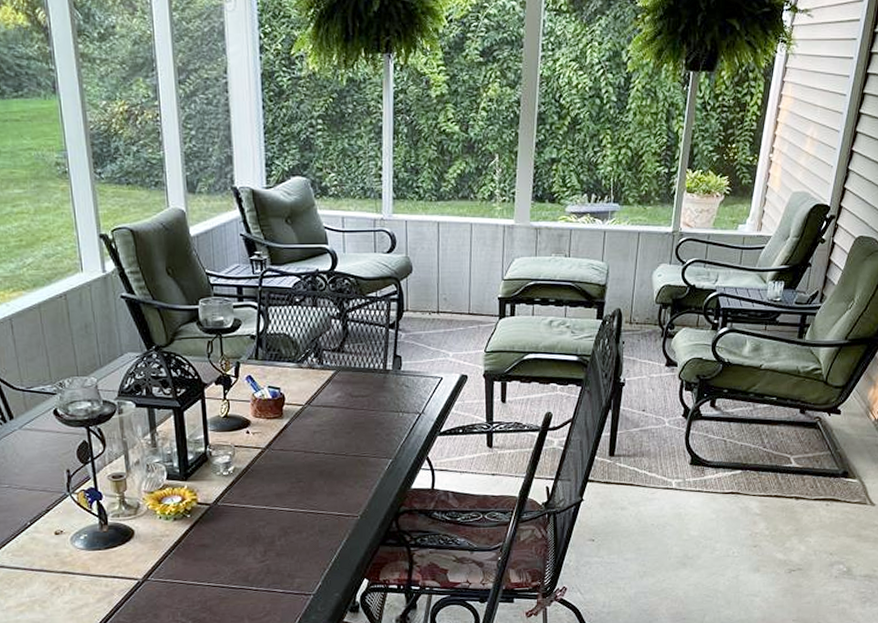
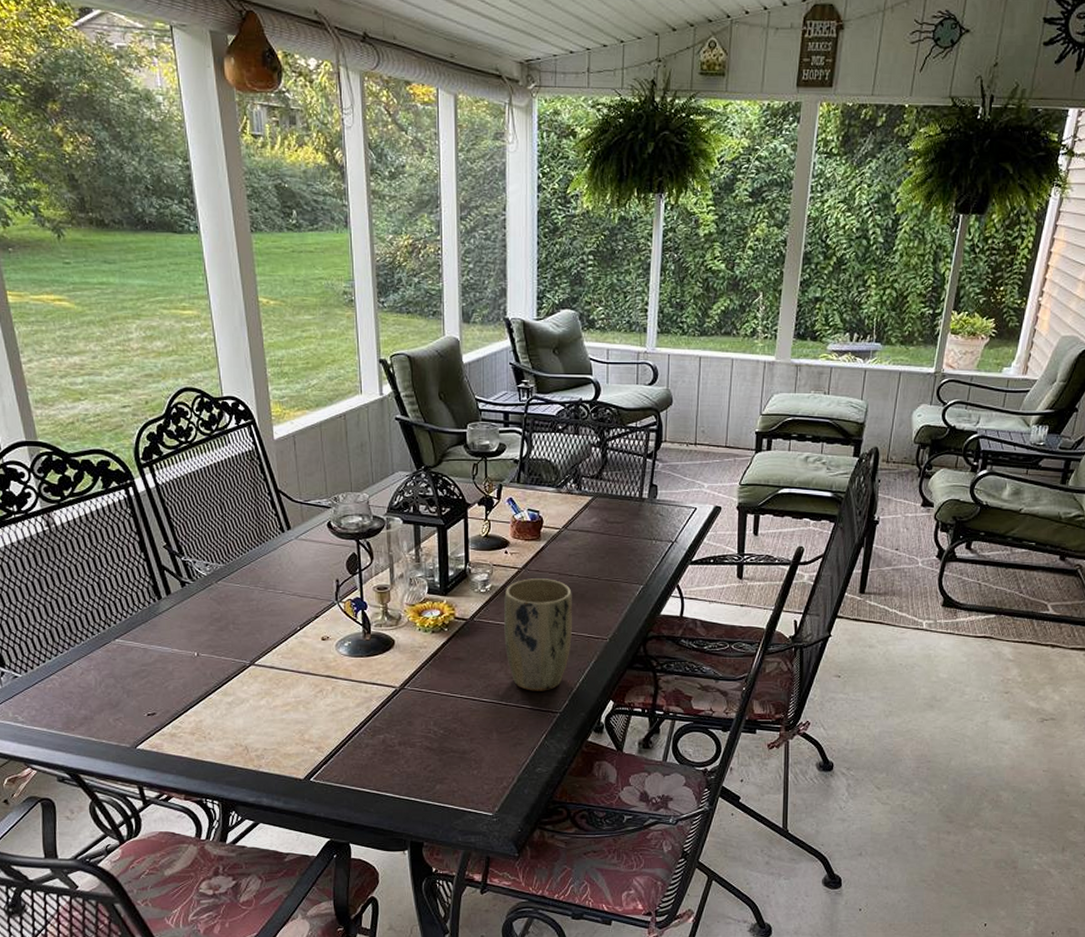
plant pot: none [248,457,322,574] -> present [504,578,573,691]

